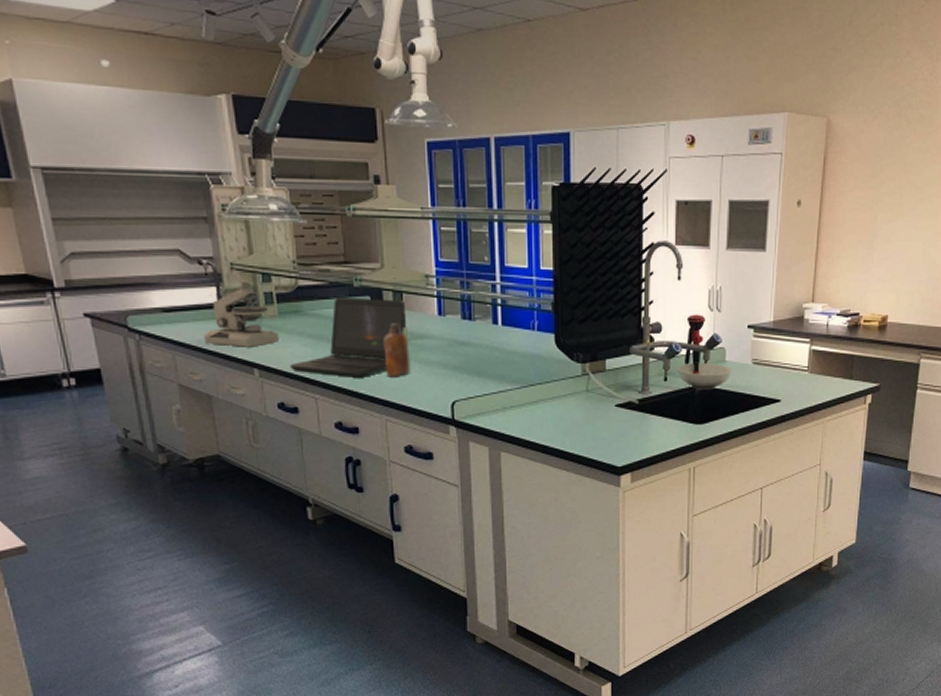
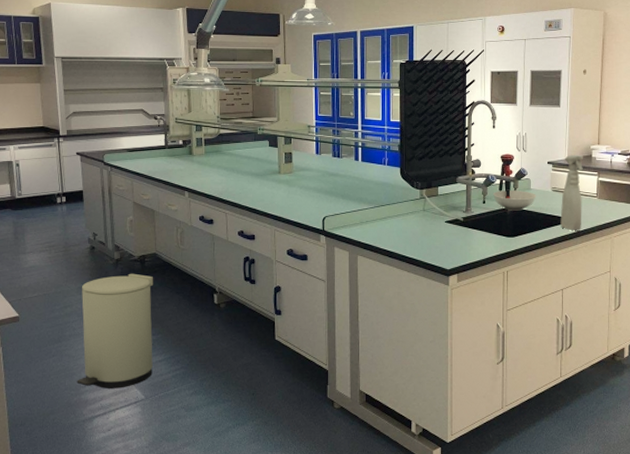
pedal bin: none [115,482,230,635] -> present [76,273,154,388]
microscope: present [204,267,279,347] -> none [153,121,204,176]
laptop computer: present [290,296,405,379] -> none [210,141,293,200]
flask: present [384,322,410,377] -> none [276,159,294,199]
spray bottle: none [761,315,794,415] -> present [560,154,584,231]

